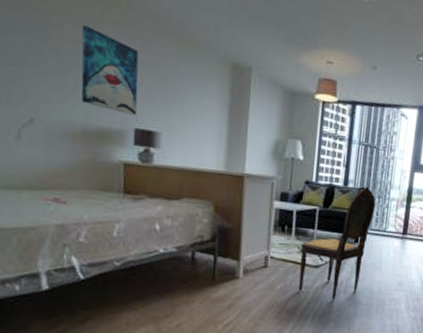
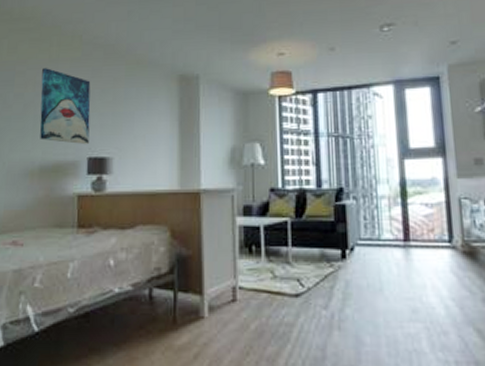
dining chair: present [298,187,376,301] -> none [273,185,361,341]

